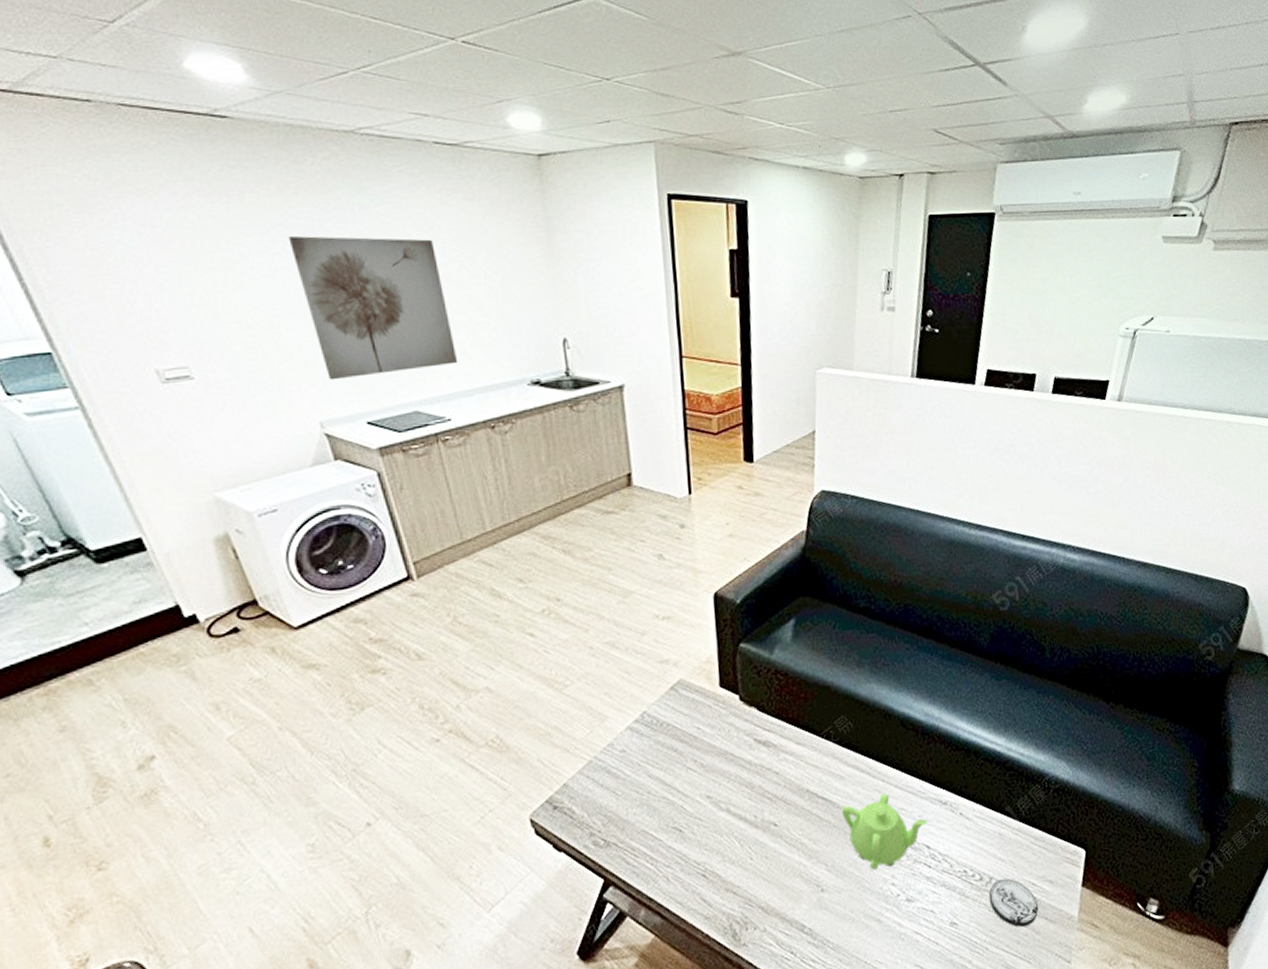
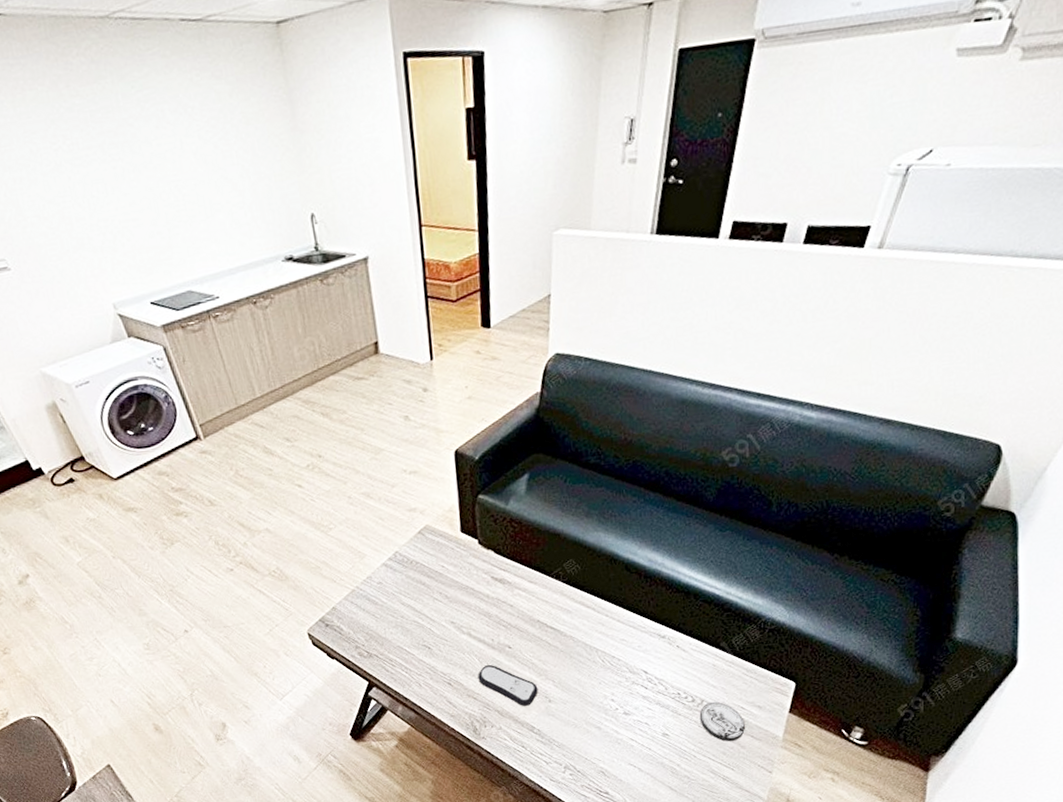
wall art: present [288,236,458,380] -> none [66,122,221,265]
remote control: none [738,848,809,900] -> present [477,665,538,707]
teapot: present [842,793,927,870] -> none [569,626,646,688]

